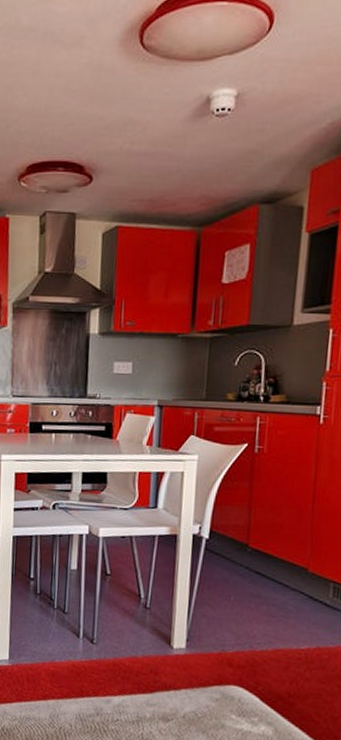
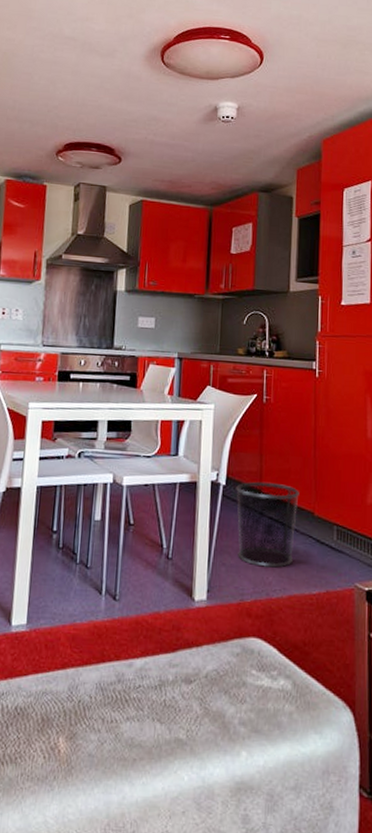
waste bin: none [220,535,293,622] -> present [236,481,300,568]

